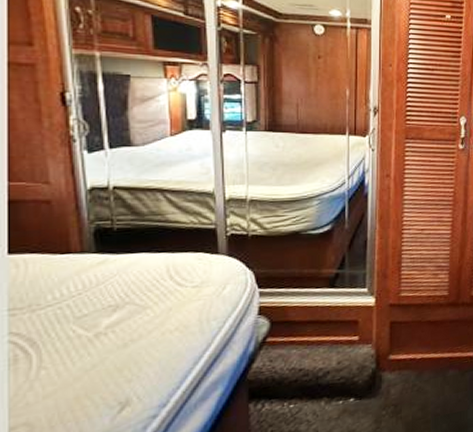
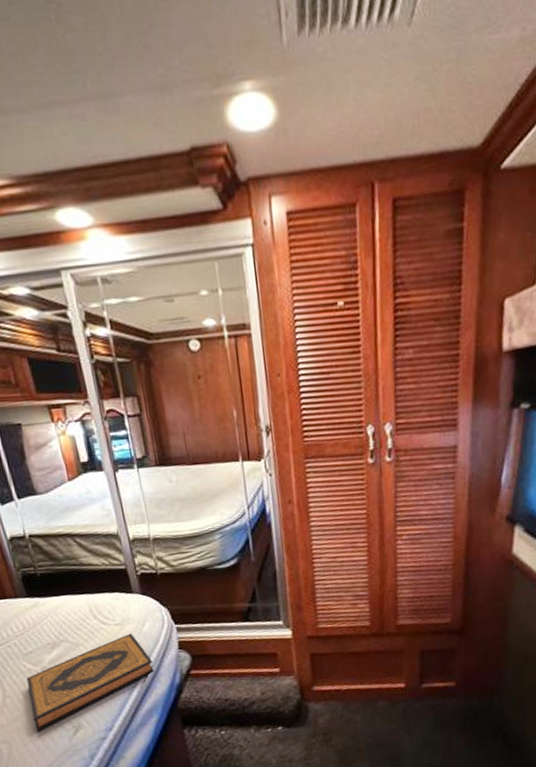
hardback book: none [71,296,227,410] -> present [26,633,154,731]

